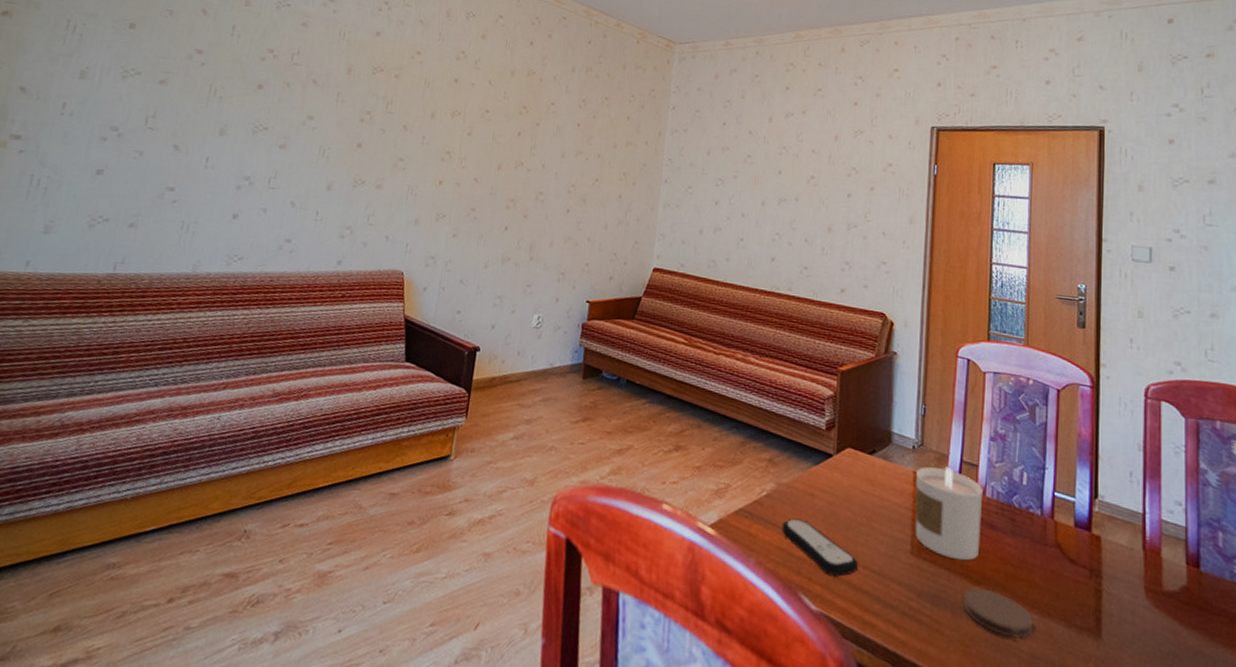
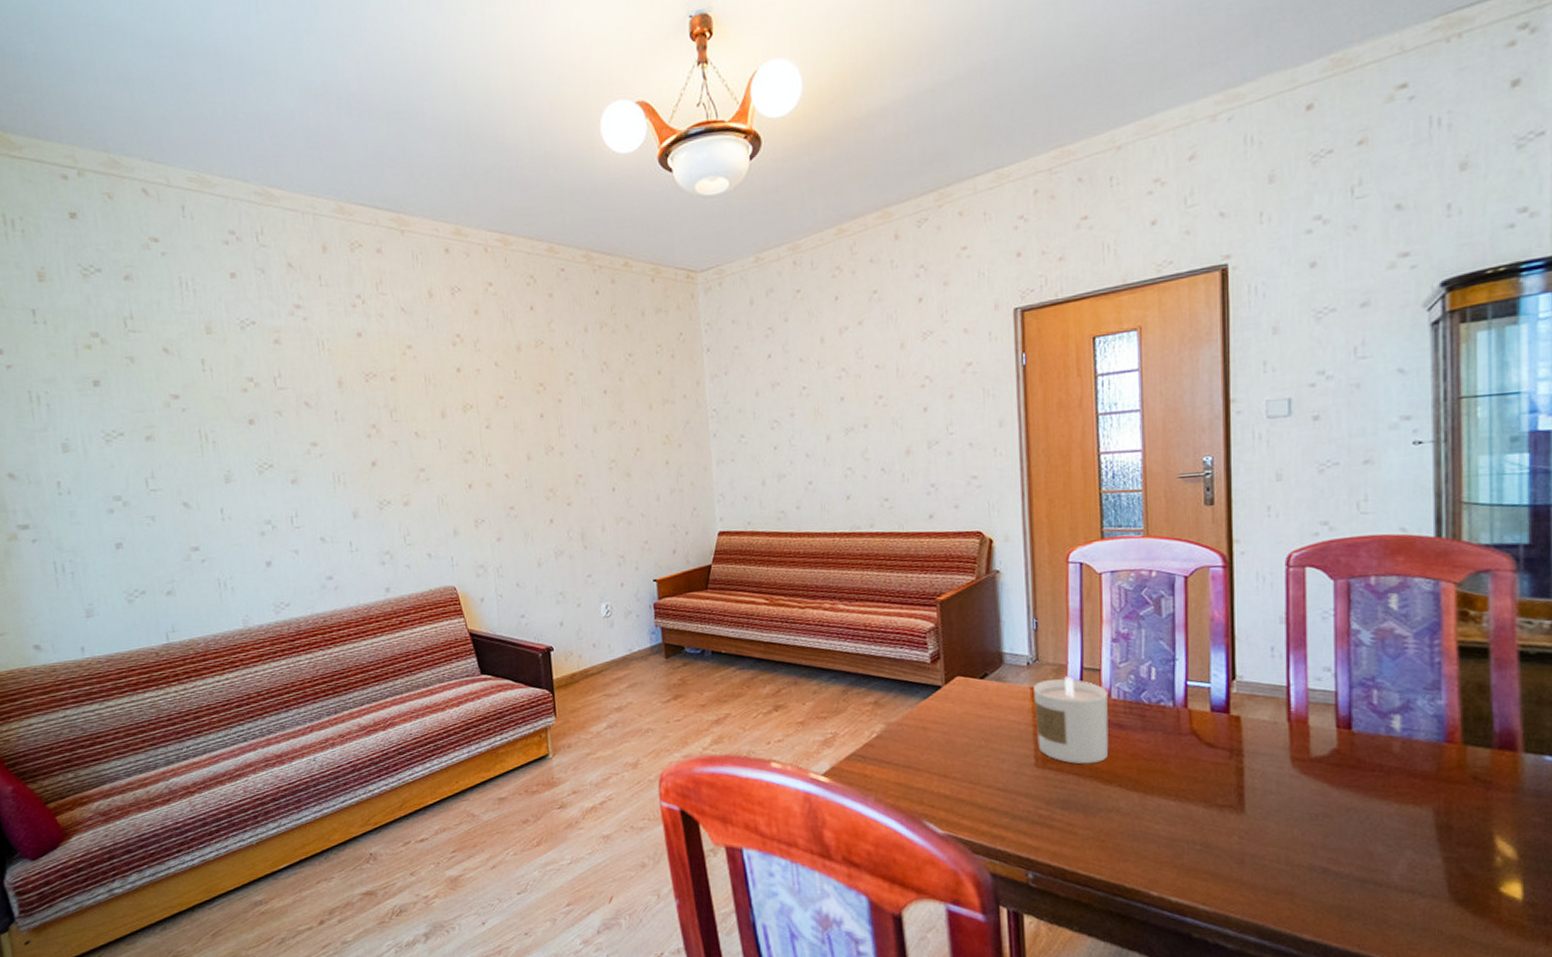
remote control: present [781,518,859,577] -> none [897,753,982,800]
coaster: present [962,587,1034,640] -> none [1094,785,1172,828]

